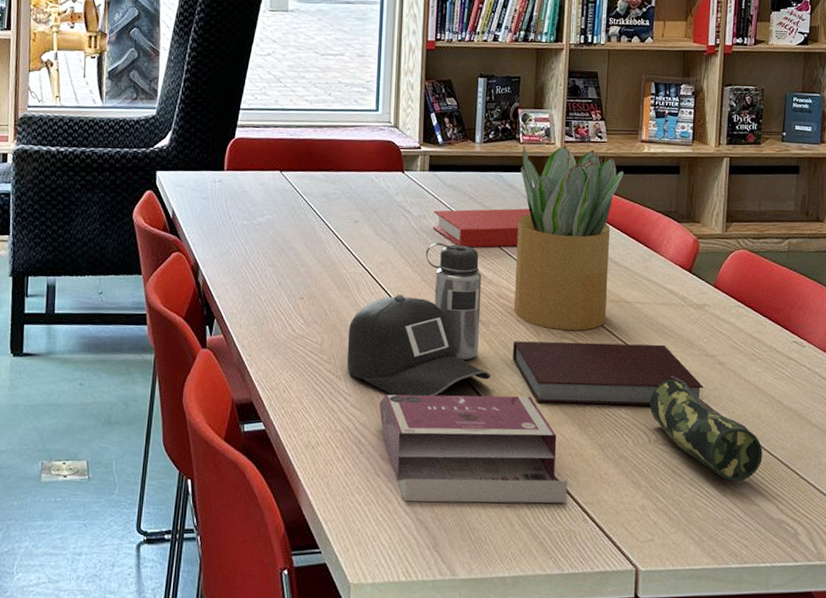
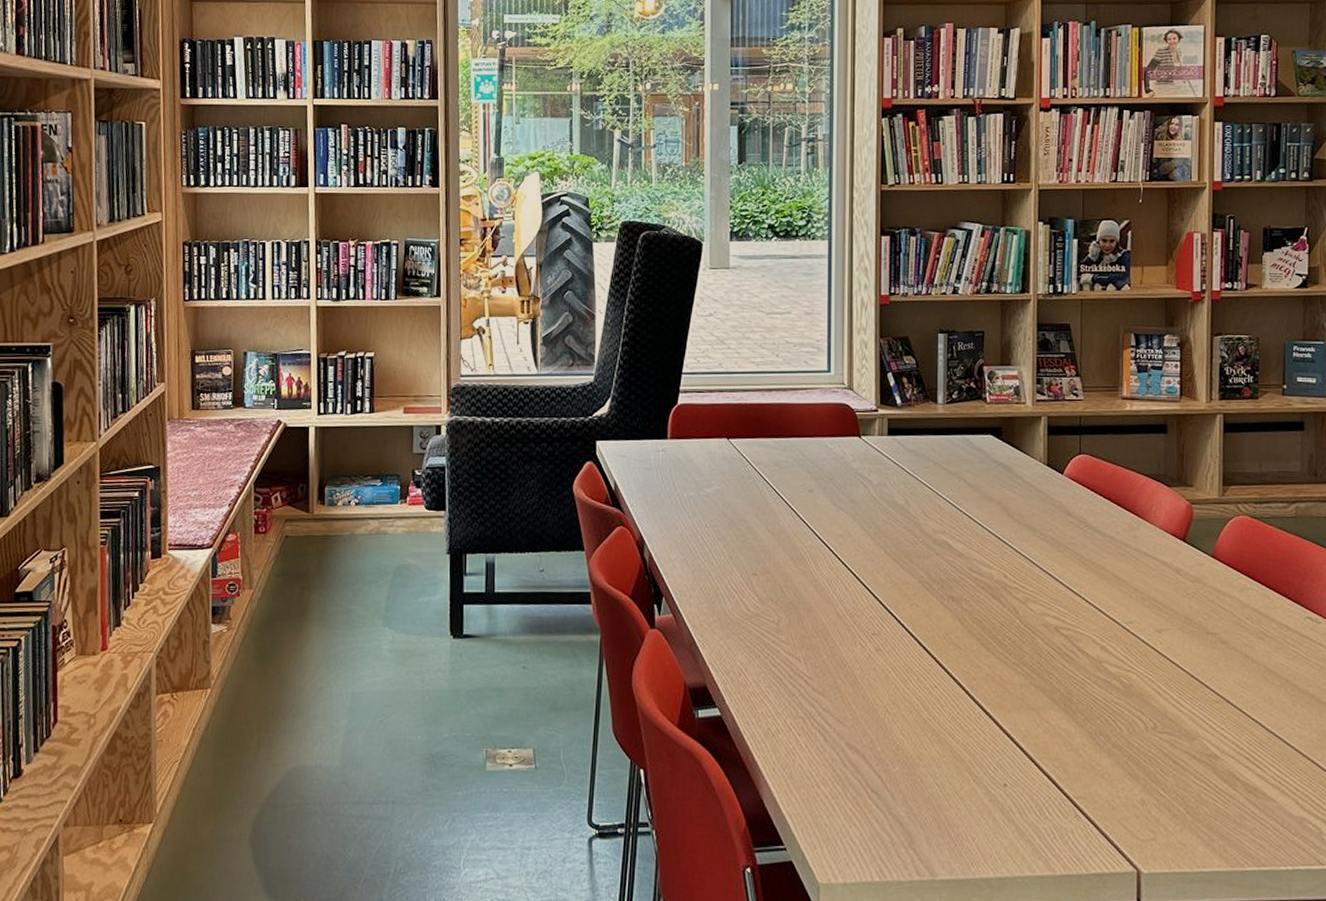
water bottle: present [347,242,491,397] -> none [806,512,965,680]
book: present [379,394,567,503] -> none [843,677,1056,797]
book: present [432,208,531,248] -> none [894,474,1002,518]
notebook: present [513,341,704,406] -> none [988,618,1206,689]
potted plant: present [514,146,624,331] -> none [988,405,1104,607]
pencil case: present [649,376,762,481] -> none [1145,656,1277,774]

